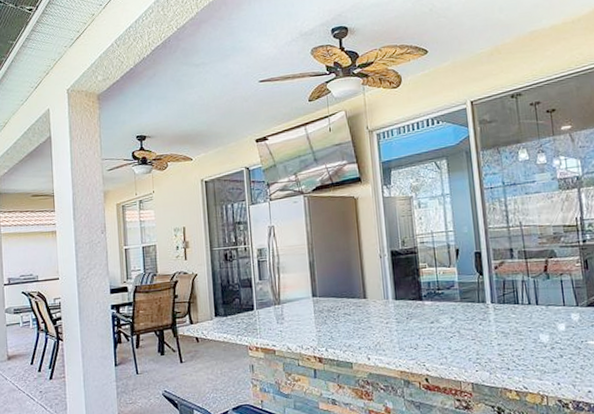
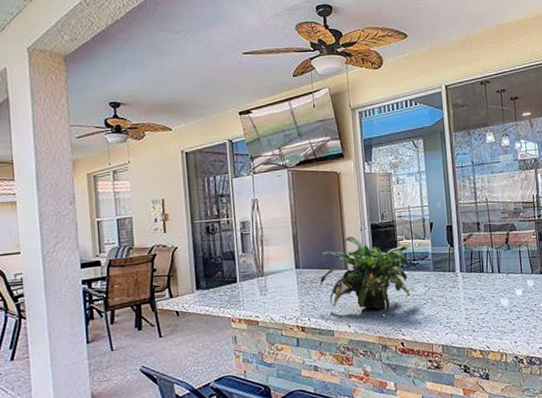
potted plant: none [337,263,435,347] -> present [320,236,410,315]

